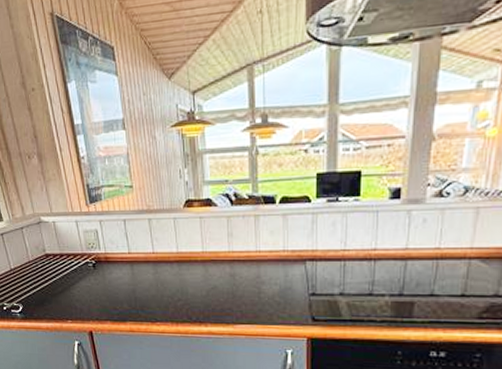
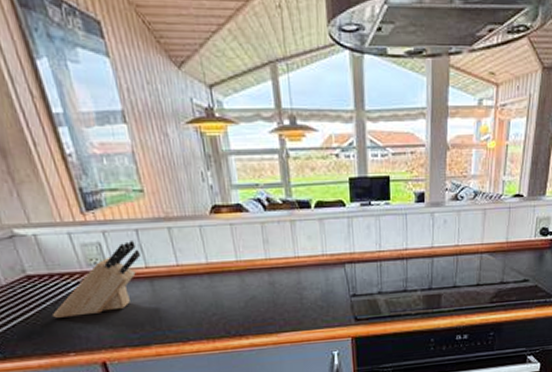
knife block: none [59,228,125,290] -> present [51,239,140,318]

